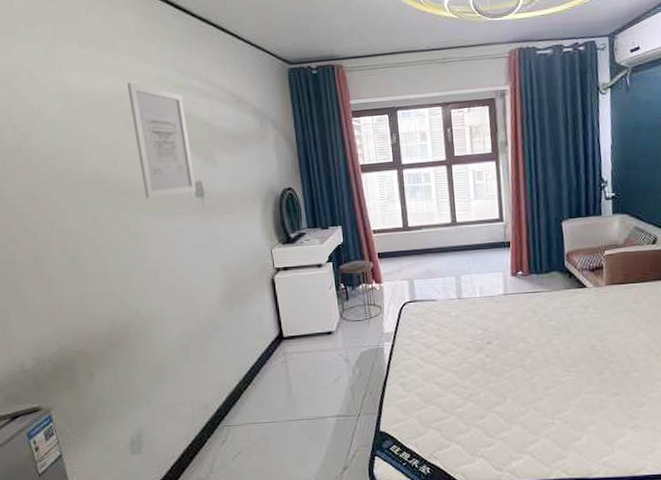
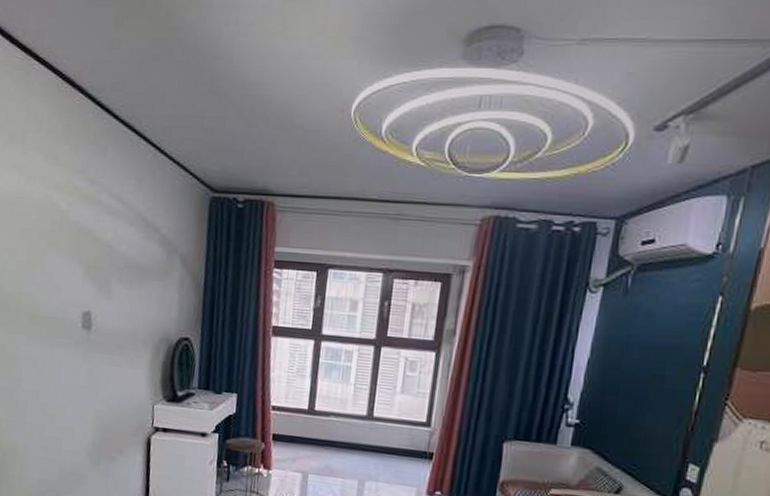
wall art: present [127,82,196,199] -> none [28,184,87,323]

